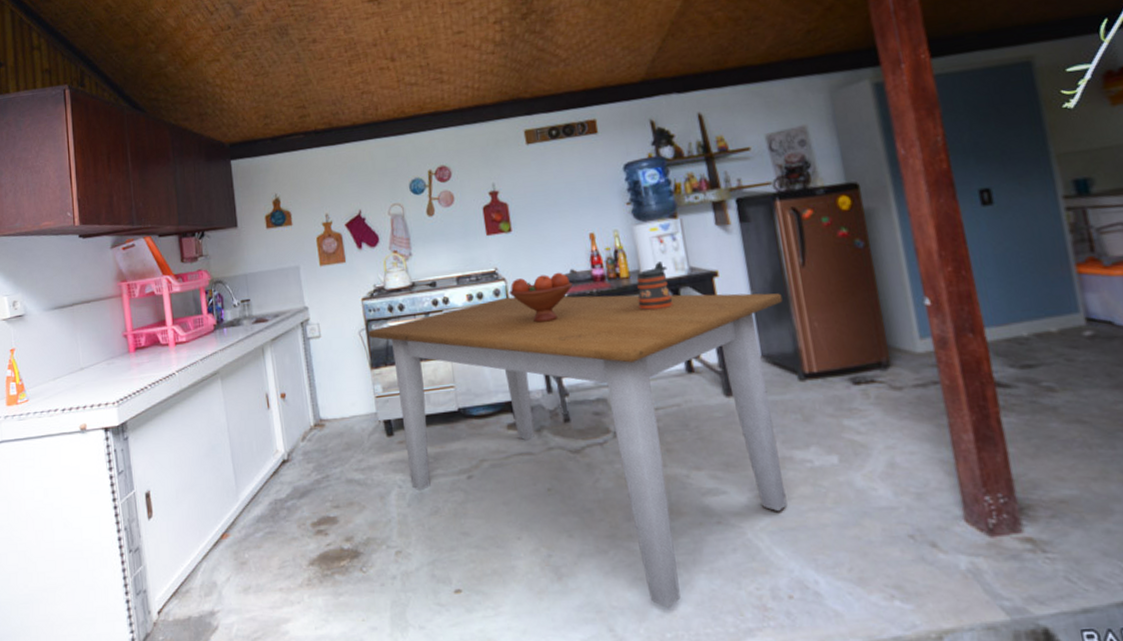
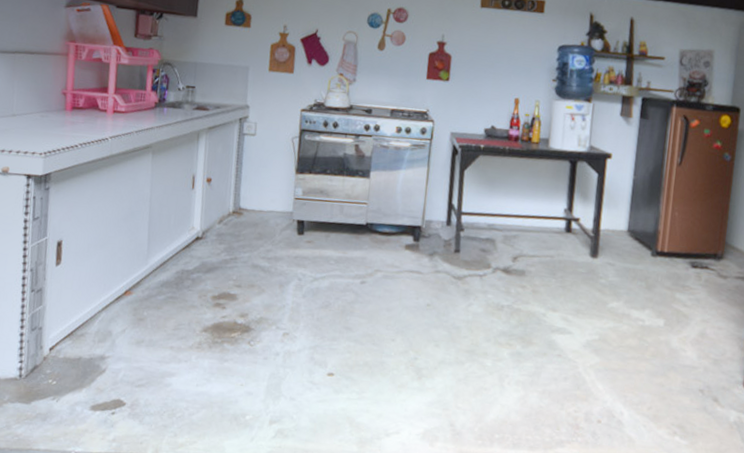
table: present [368,293,787,609] -> none [300,136,657,416]
fruit bowl: present [509,272,573,323] -> none [434,123,490,166]
beer stein: present [636,261,674,311] -> none [540,135,572,176]

